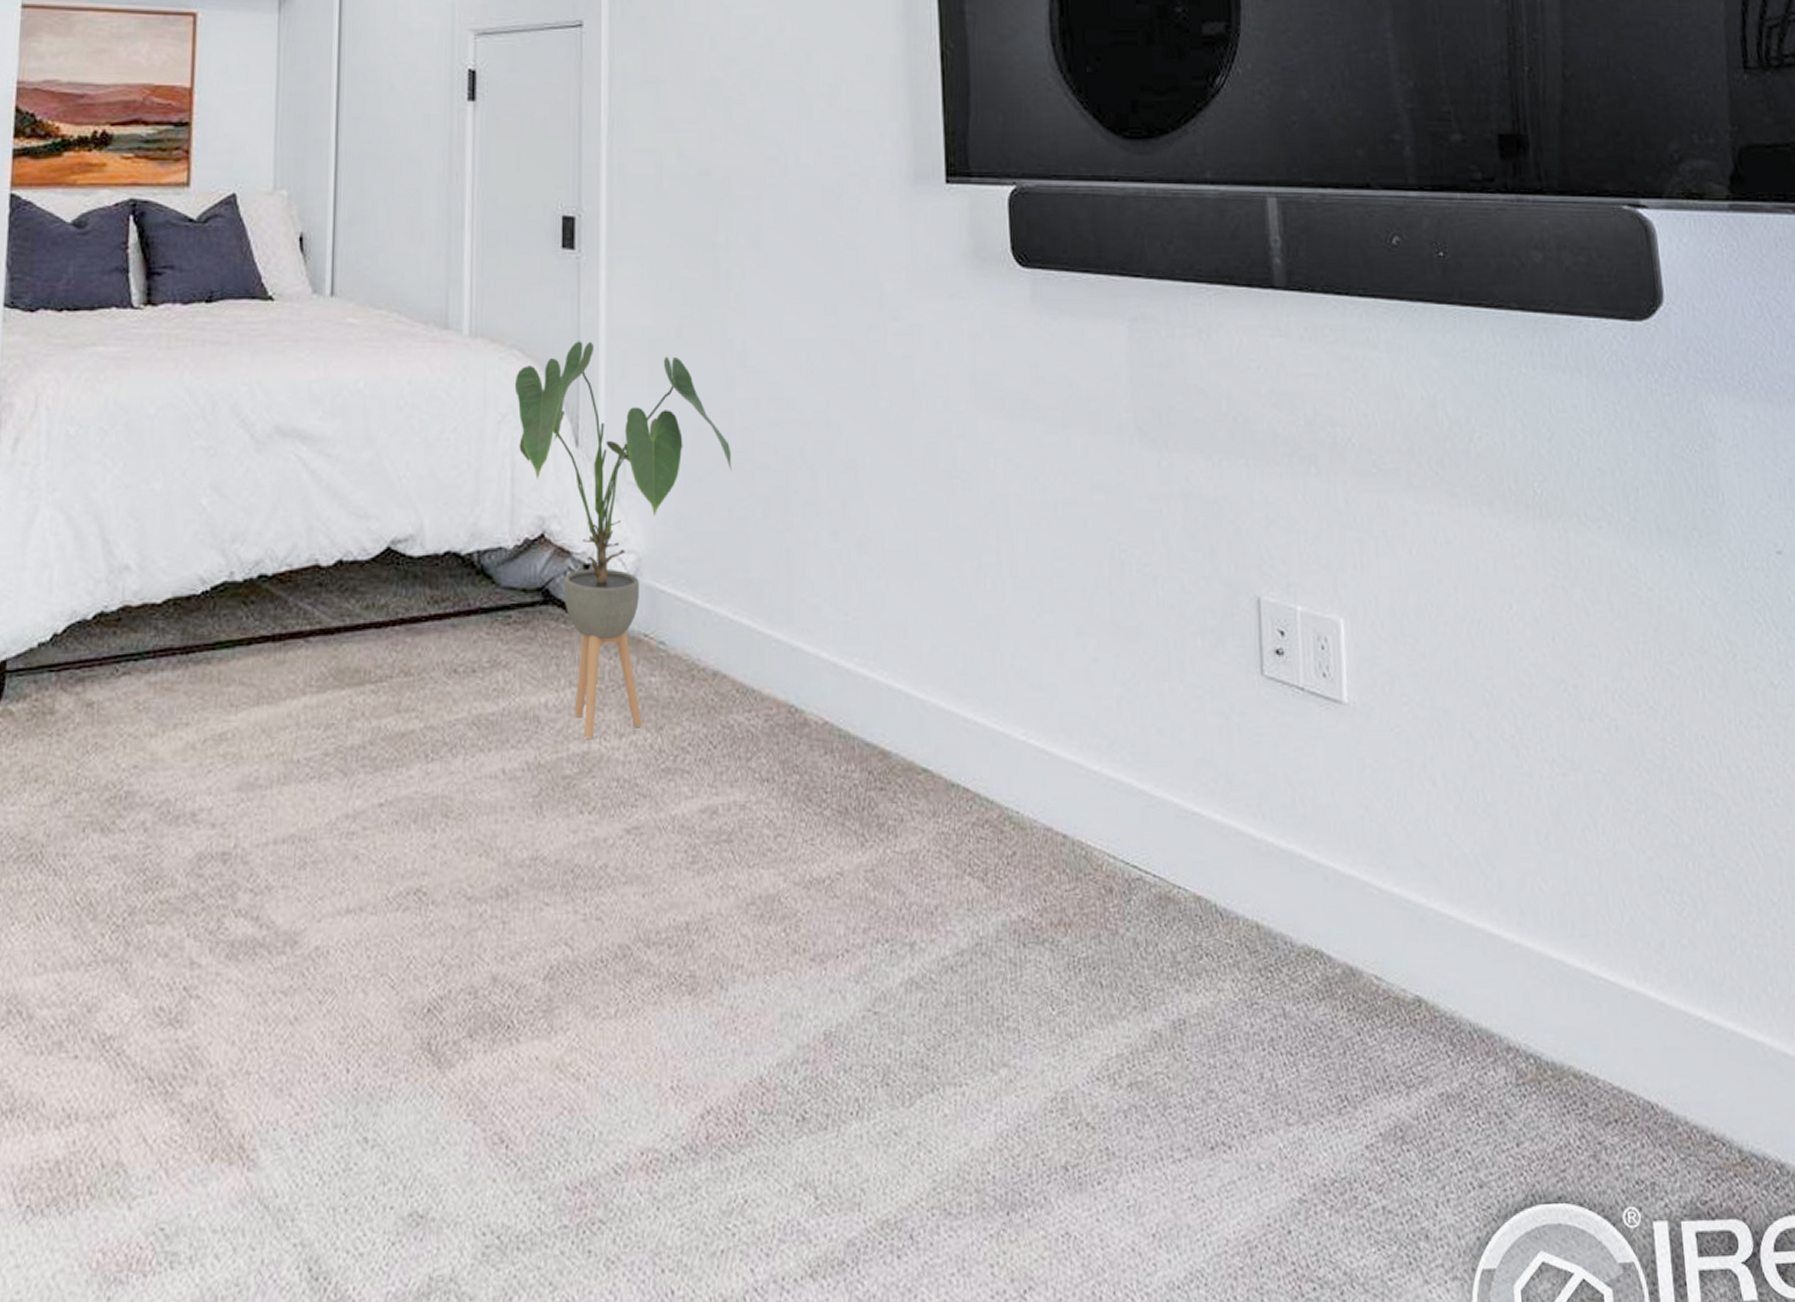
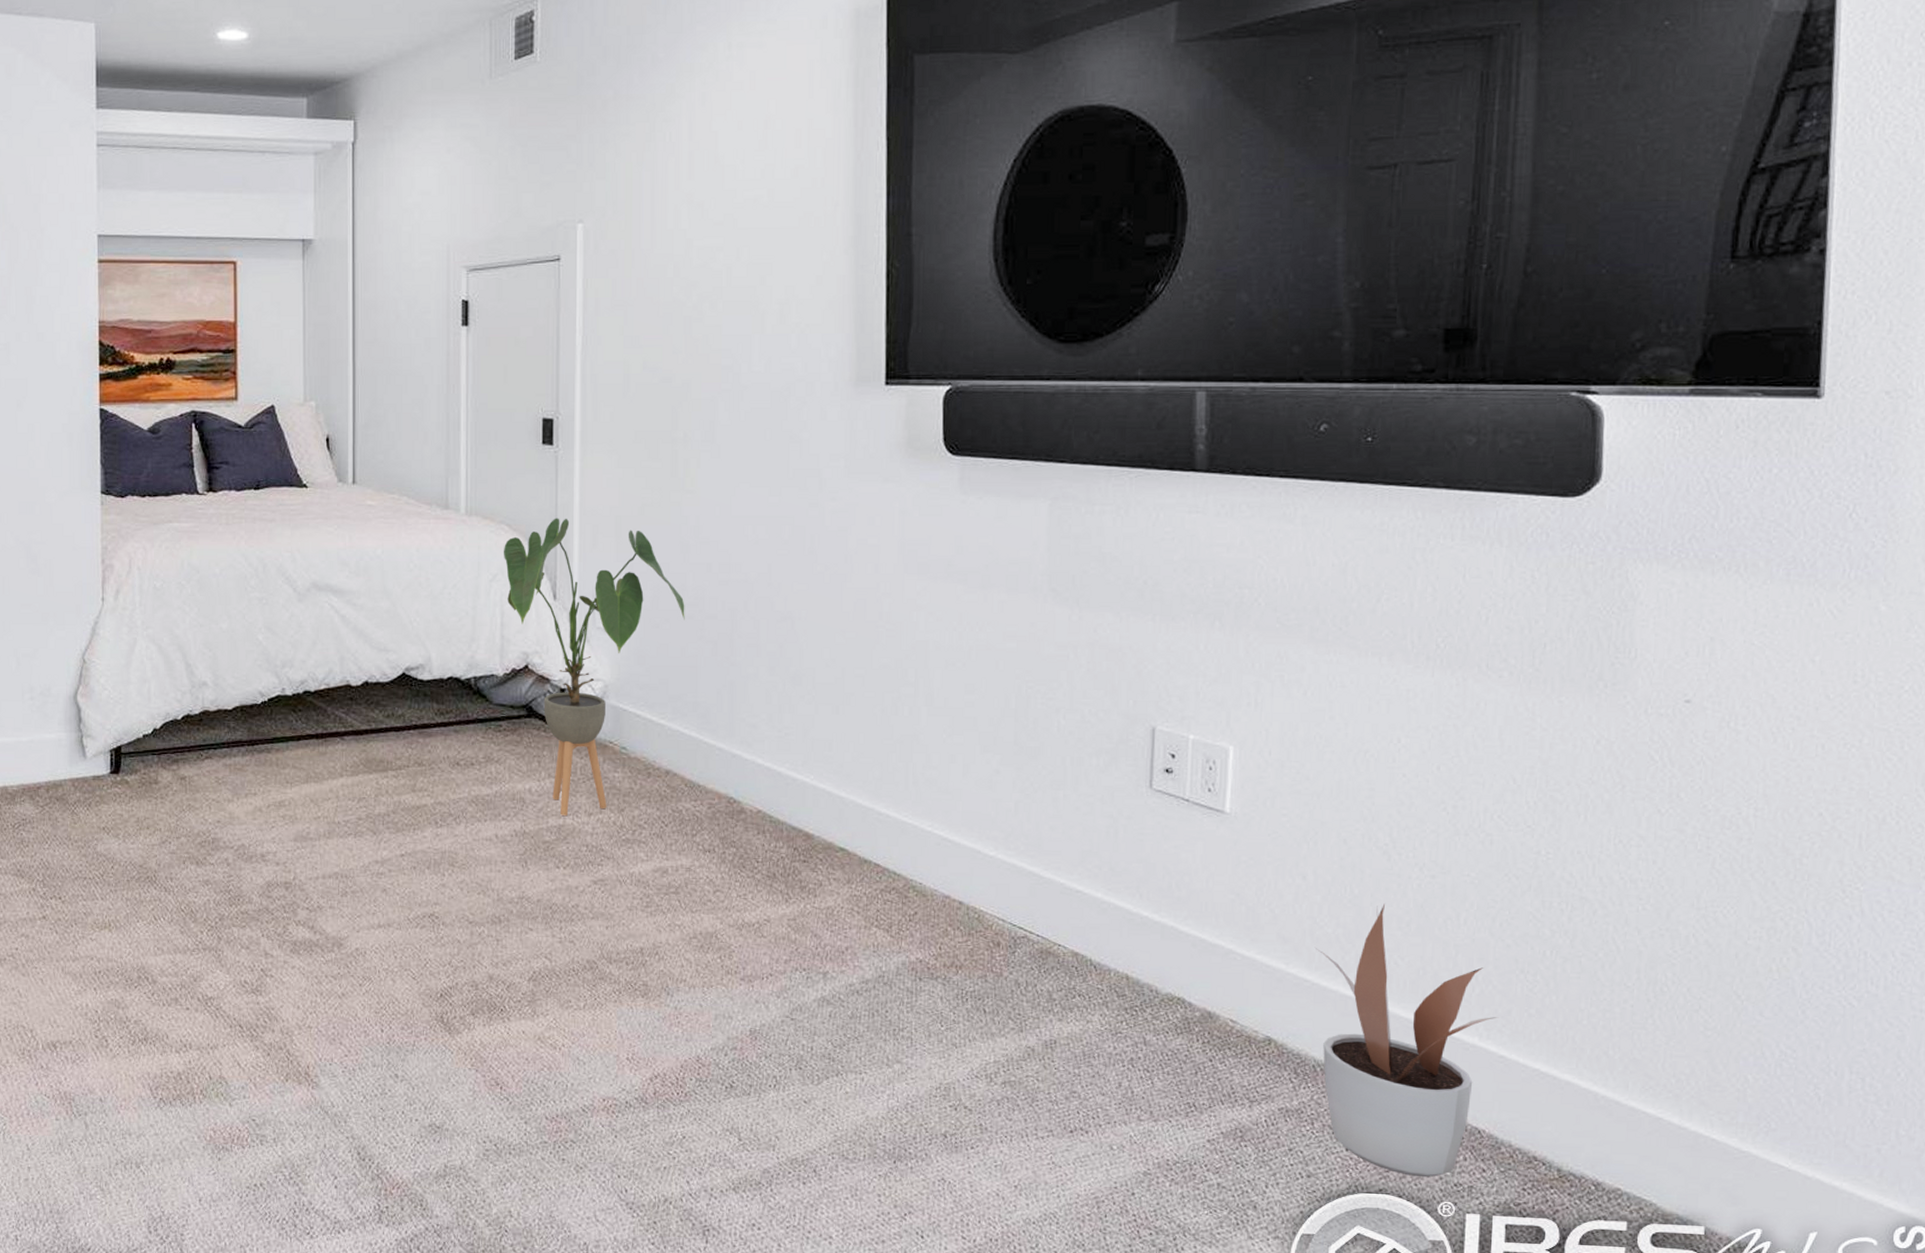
potted plant: none [1455,812,1652,1176] -> present [1316,903,1498,1177]

